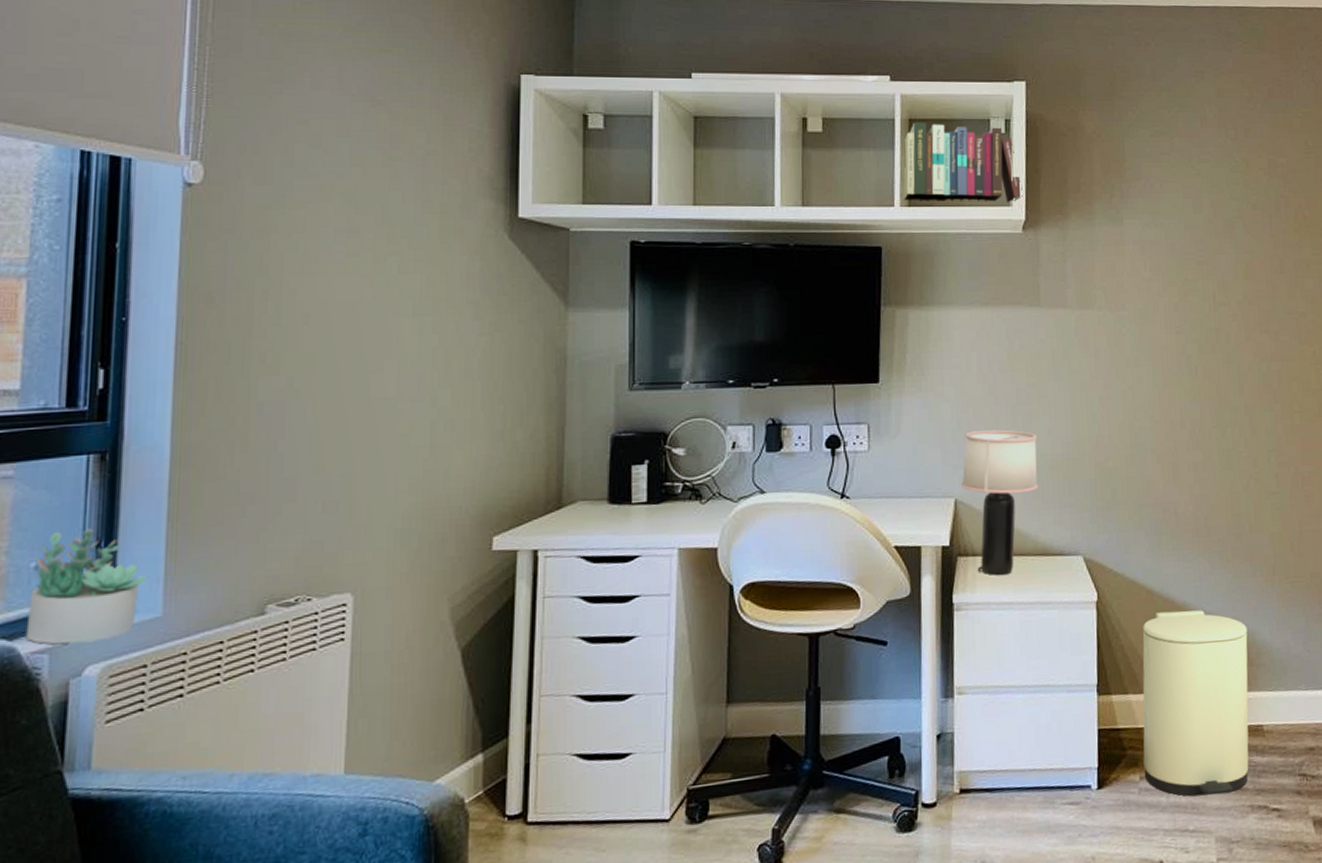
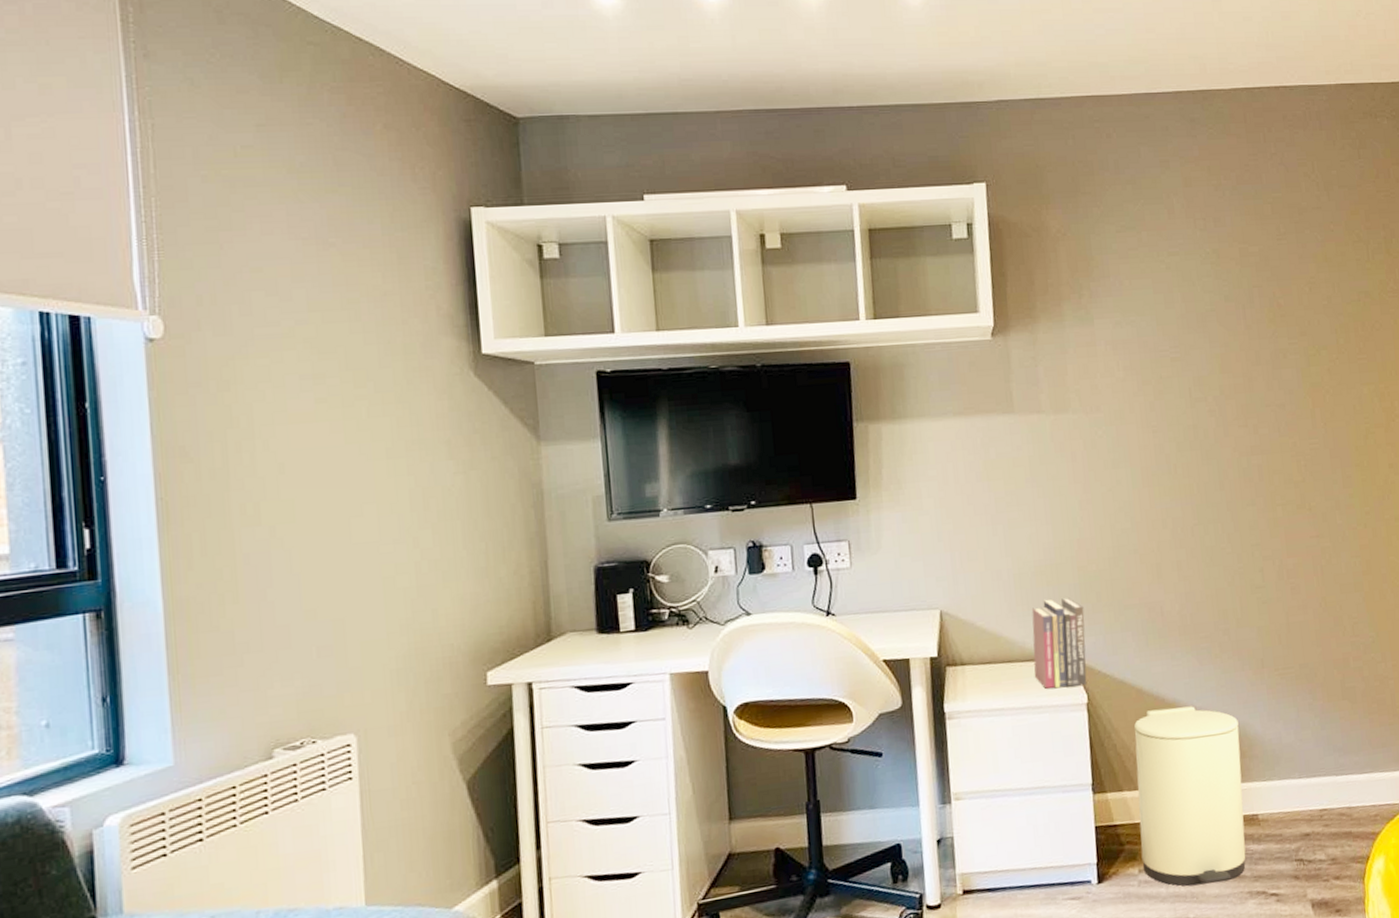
succulent plant: present [25,529,148,645] -> none [44,685,156,799]
books: present [903,122,1023,204] -> none [864,232,990,314]
table lamp: present [961,430,1039,575] -> none [946,539,1023,683]
books: none [1045,493,1099,585] -> present [1031,597,1087,689]

